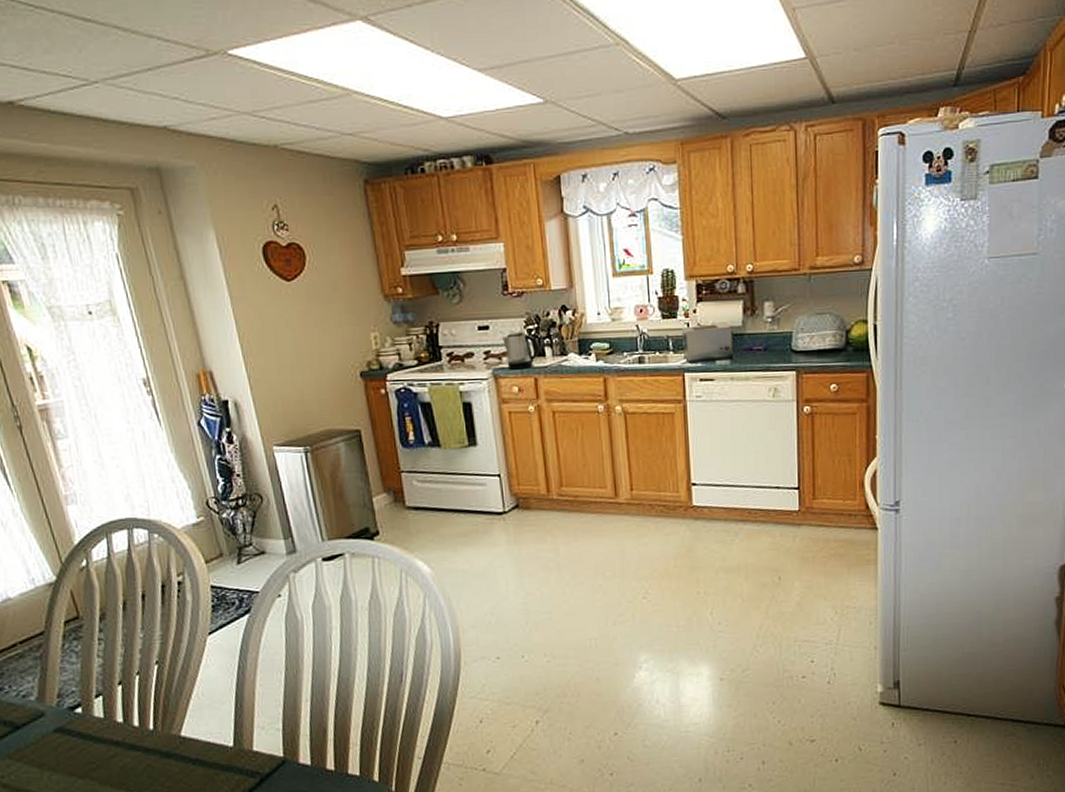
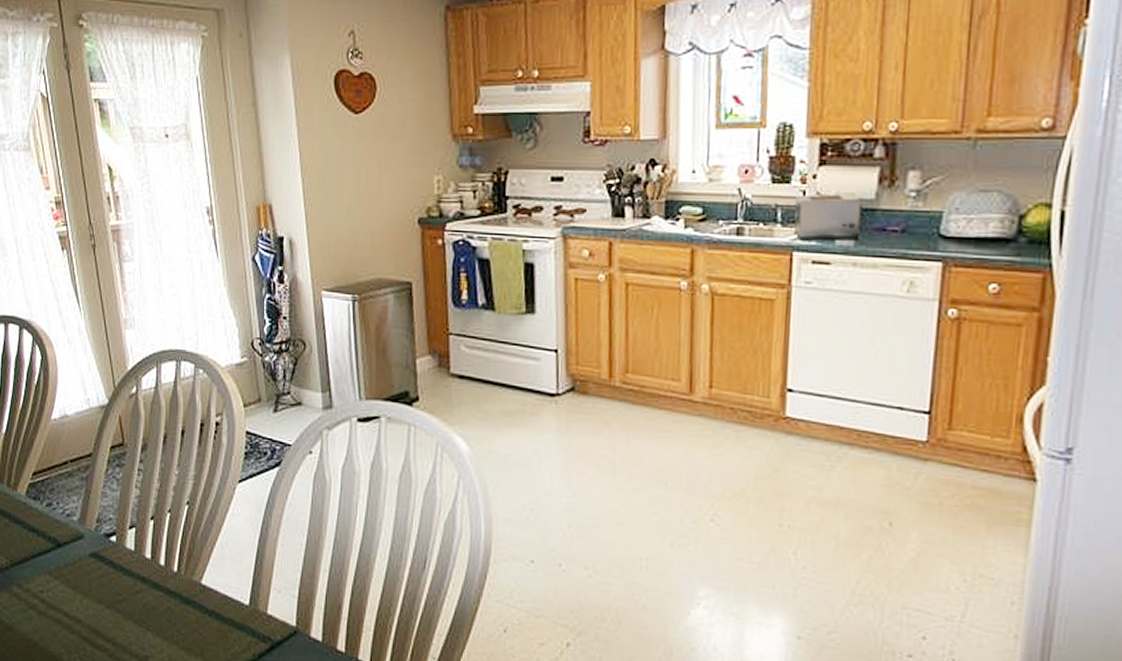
kettle: present [502,332,540,371] -> none [577,186,619,232]

